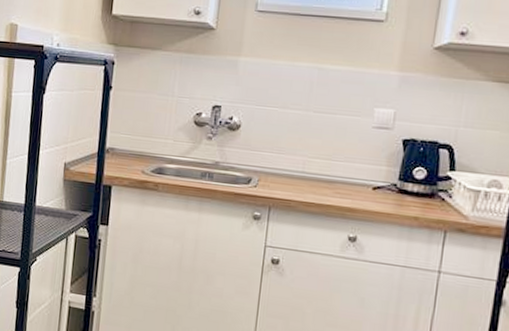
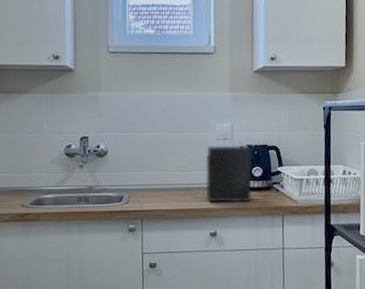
knife block: none [349,102,416,208] -> present [205,118,252,203]

